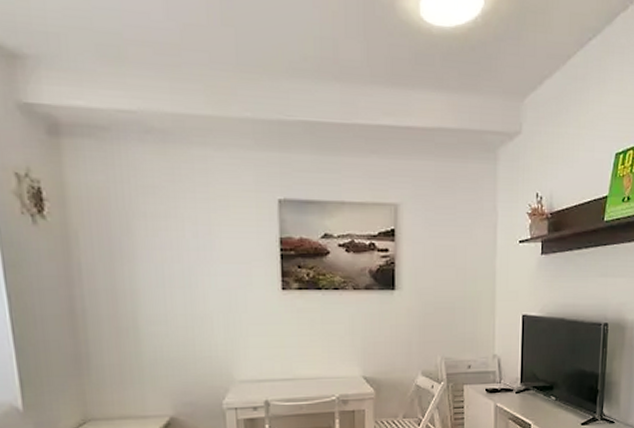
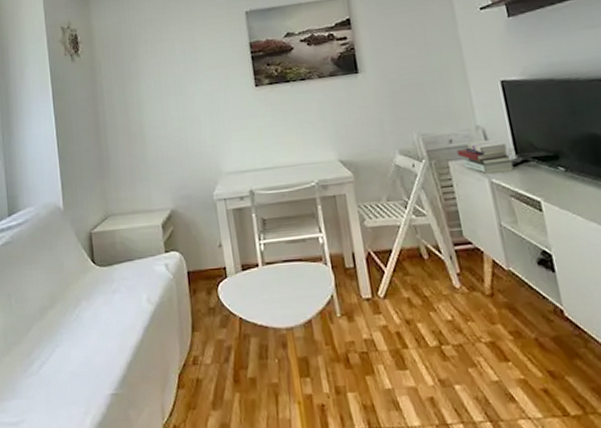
books: none [473,368,517,399] -> present [457,139,514,175]

